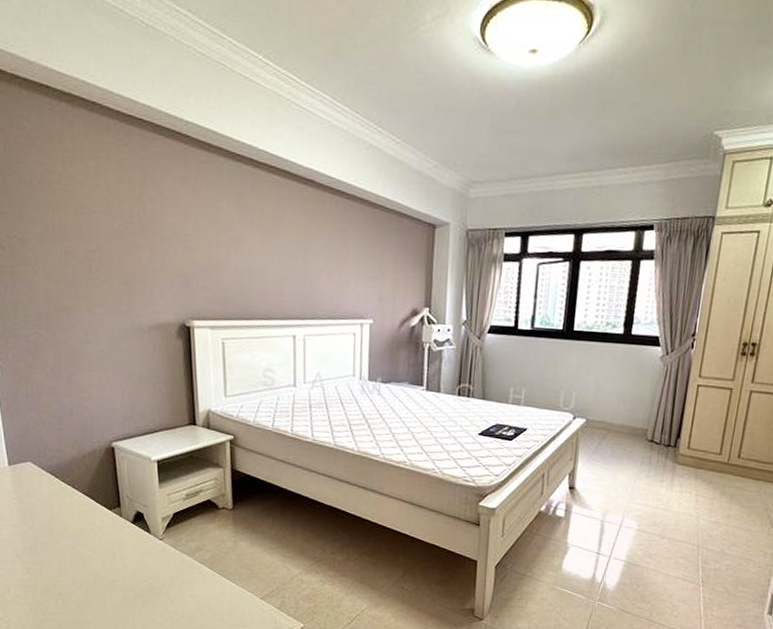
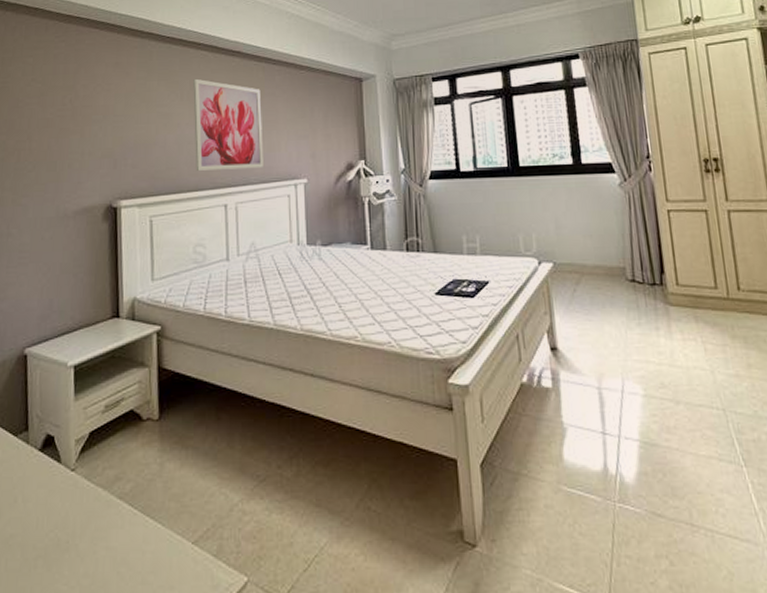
wall art: none [264,204,333,305] -> present [193,78,264,171]

